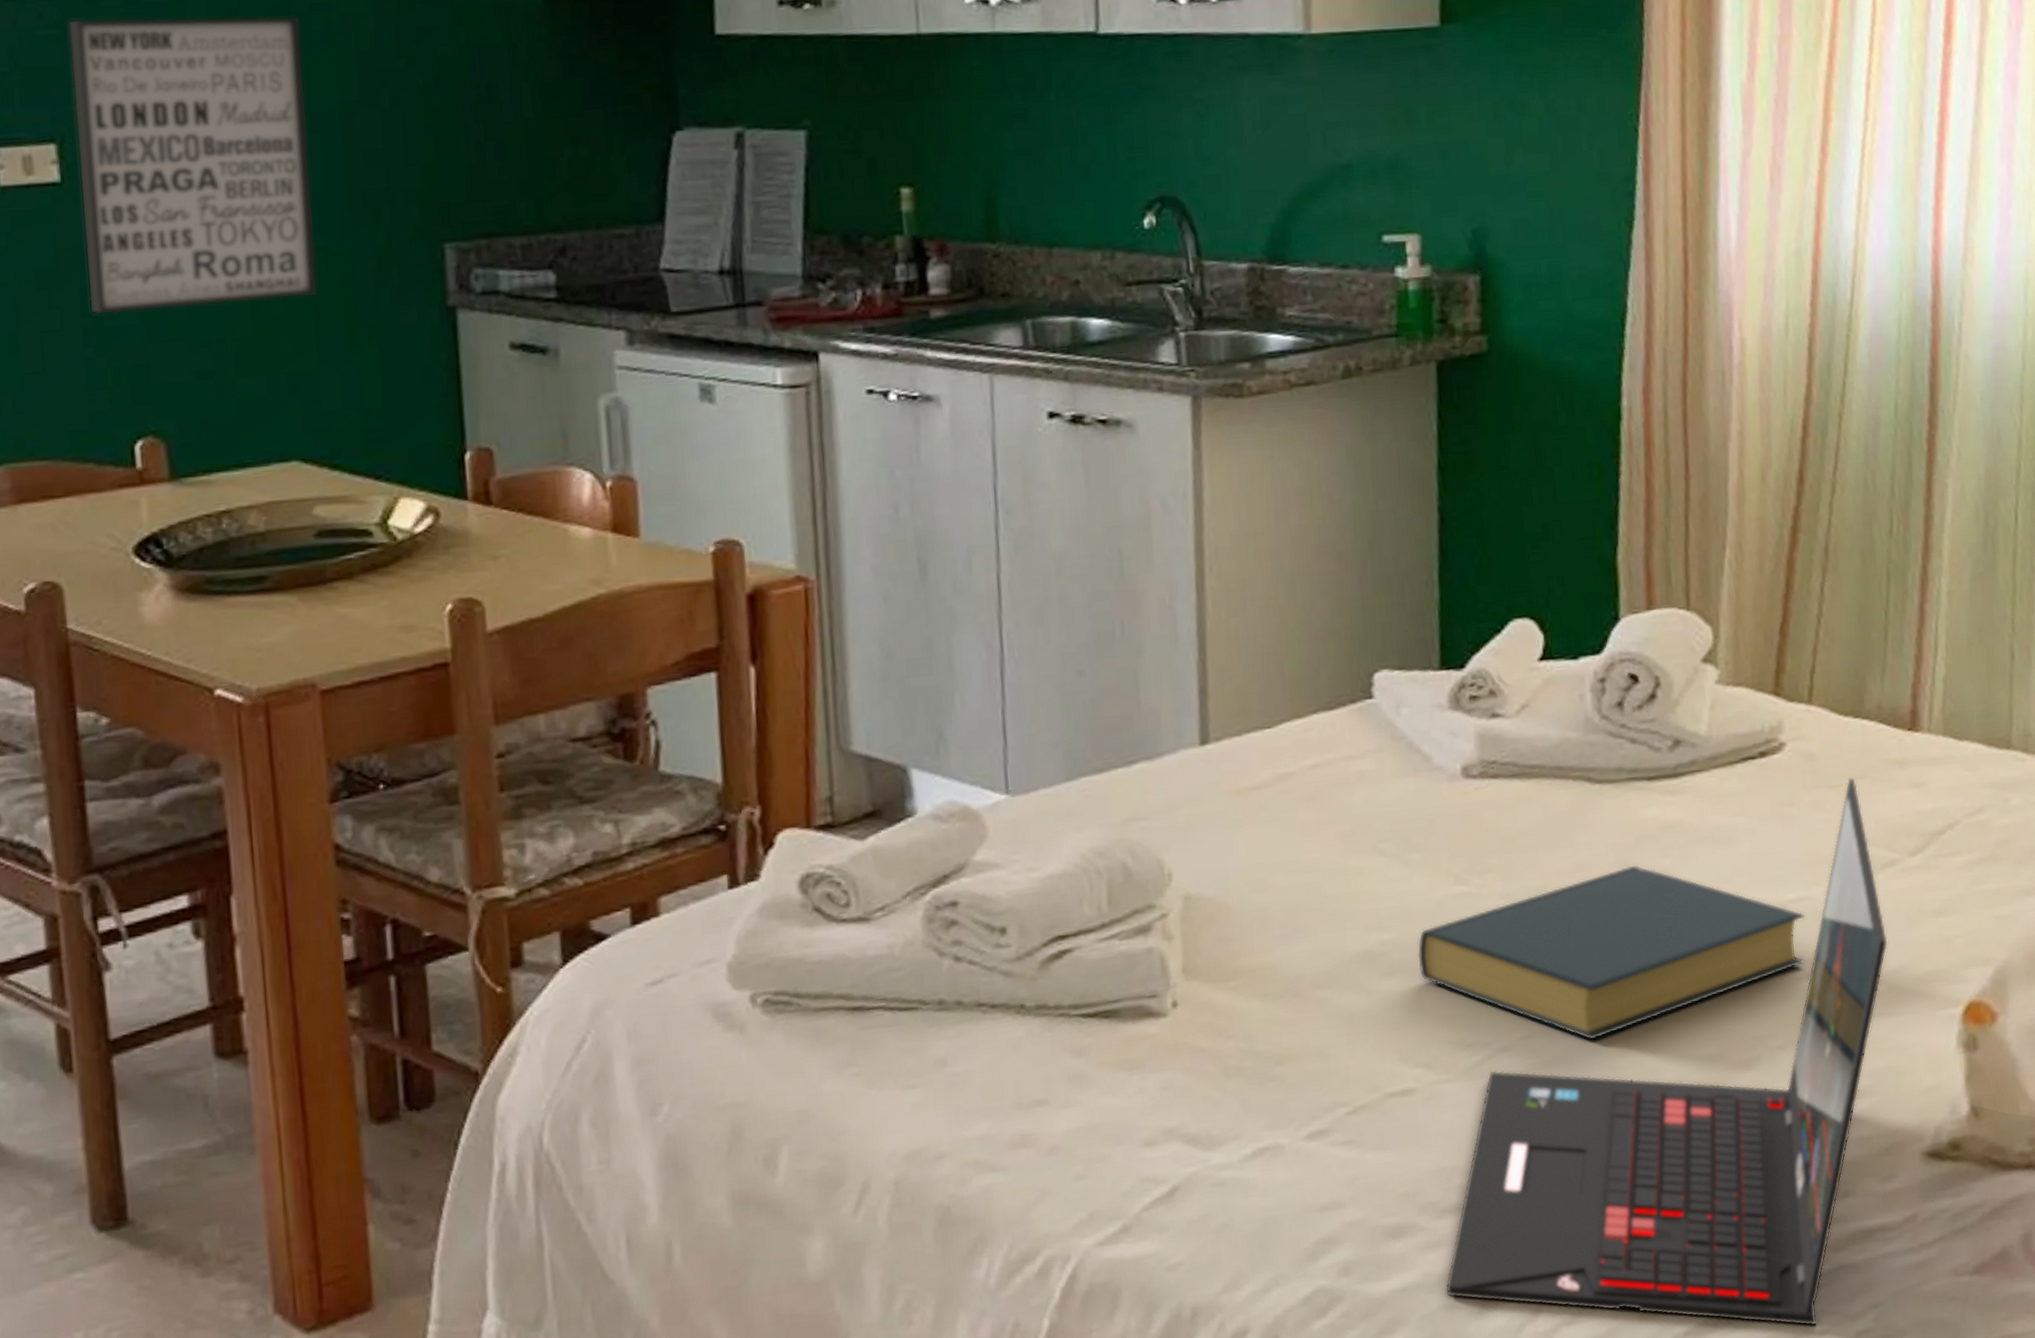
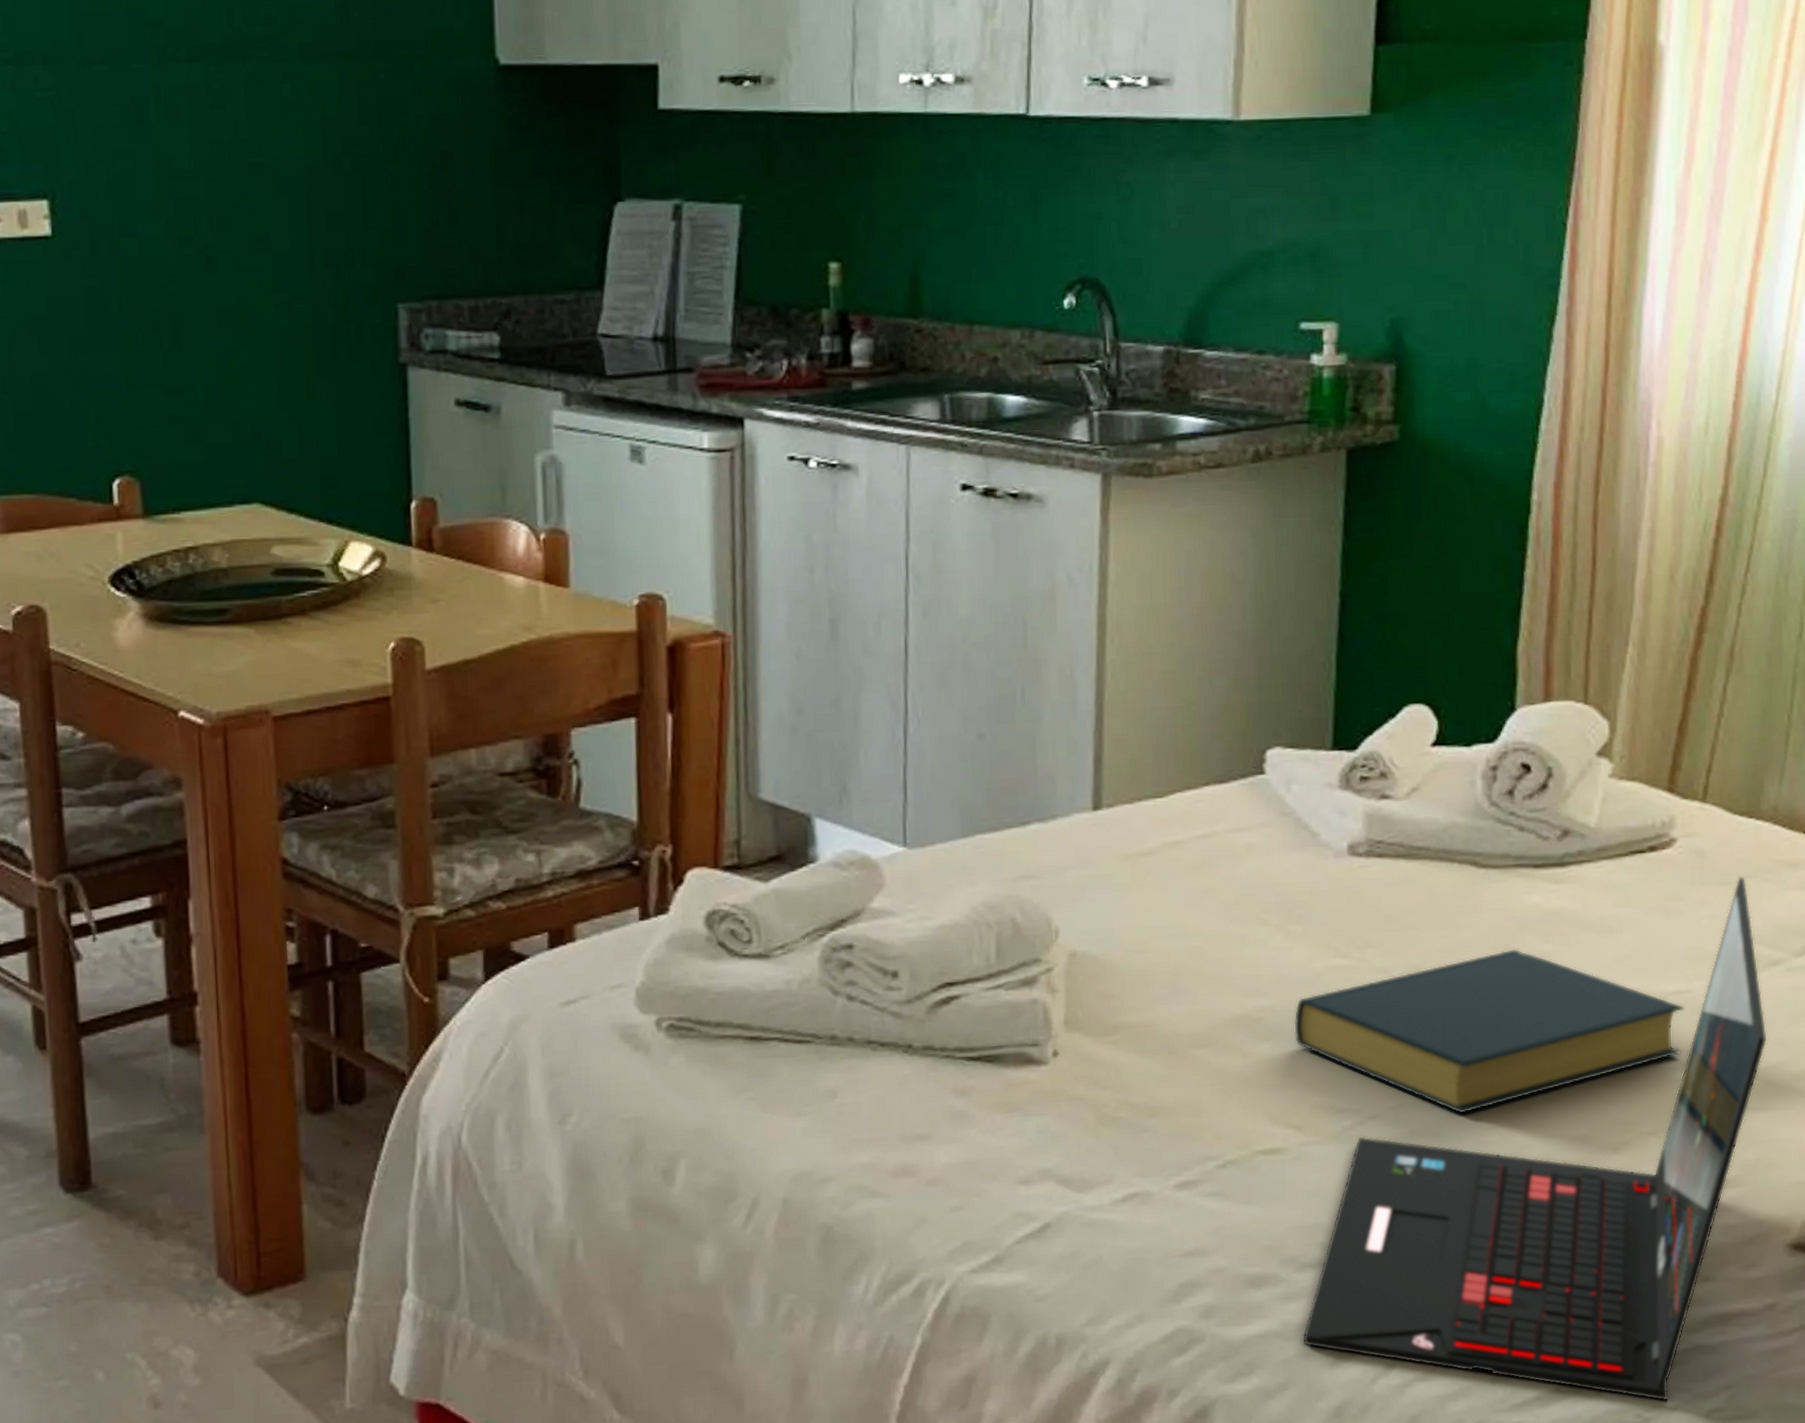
wall art: present [68,16,318,315] -> none [61,82,281,361]

